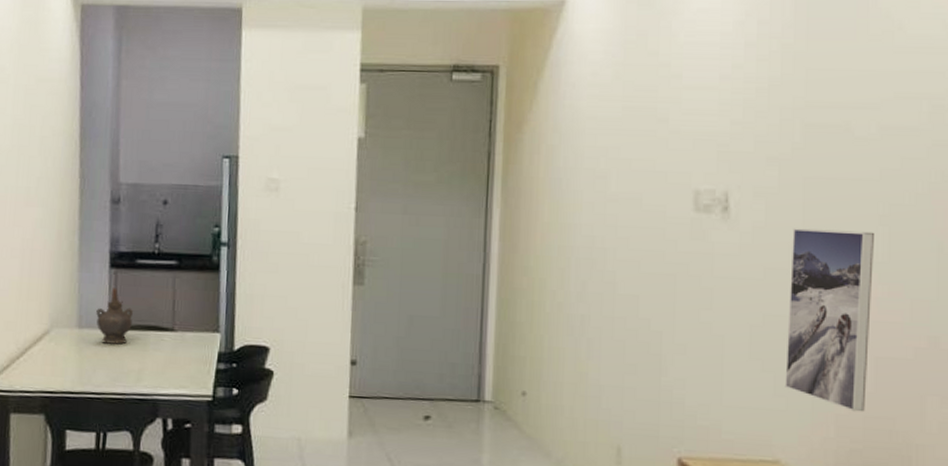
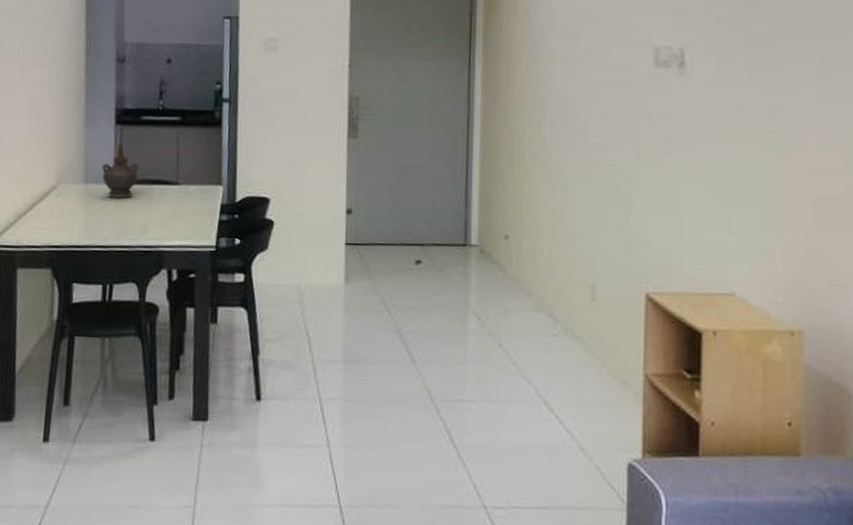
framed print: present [785,228,874,412] -> none [737,81,810,247]

